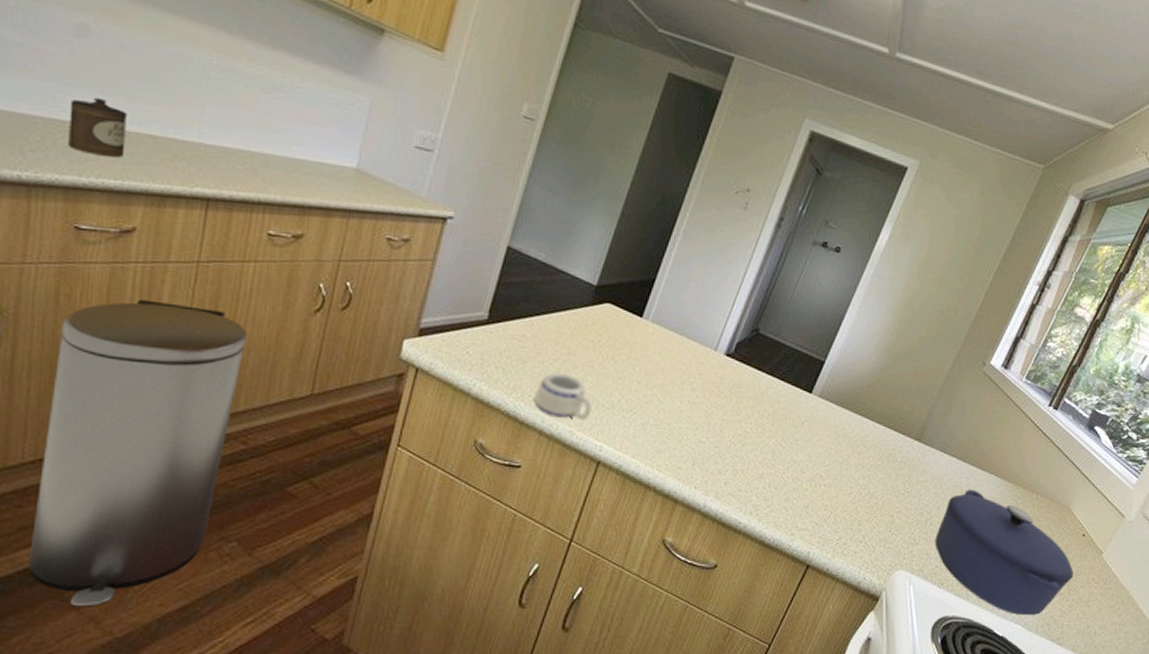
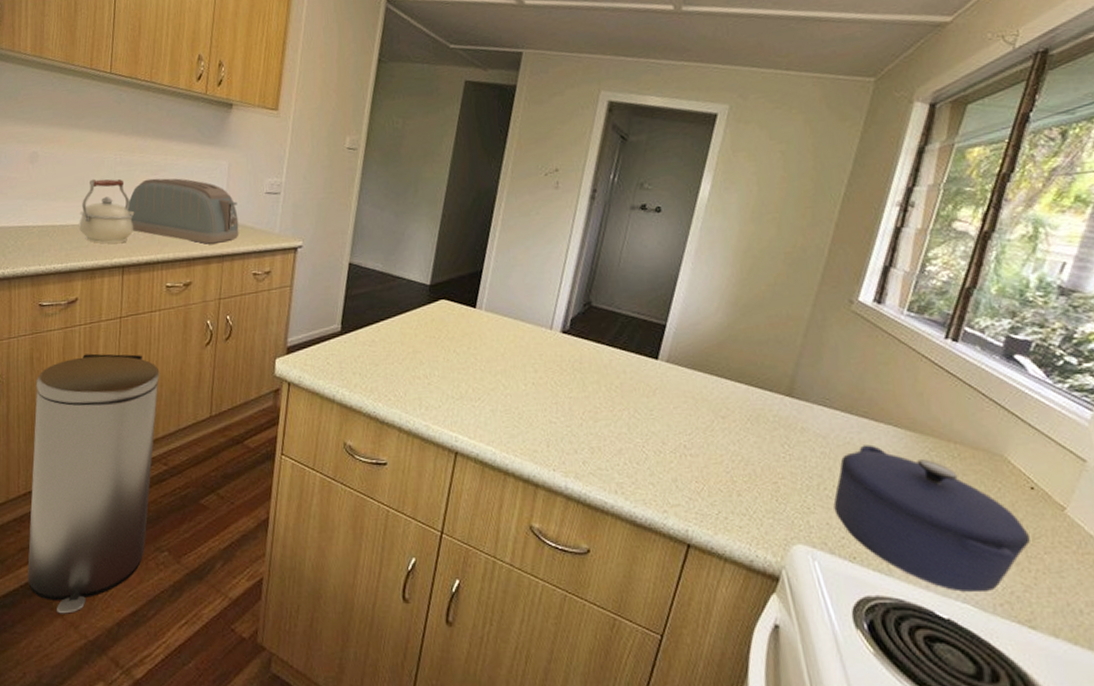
canister: present [68,97,128,158] -> none [30,204,67,248]
kettle: none [145,79,232,171] -> present [78,179,135,244]
toaster: none [221,96,377,195] -> present [127,178,239,244]
mug: present [533,372,592,420] -> none [389,371,443,415]

